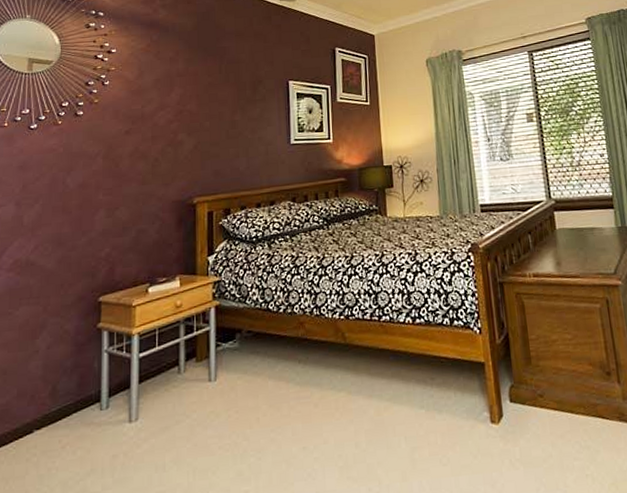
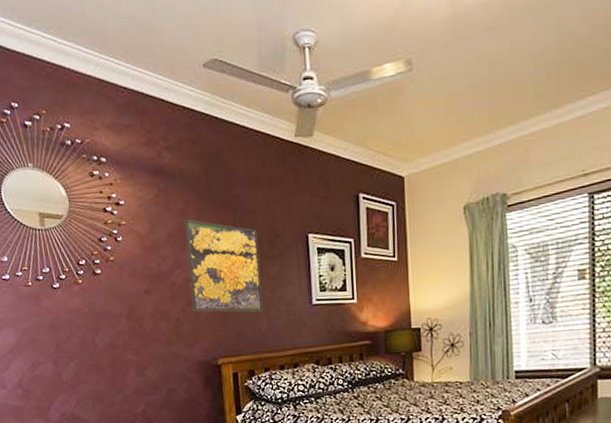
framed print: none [172,66,243,152] -> present [185,218,263,312]

